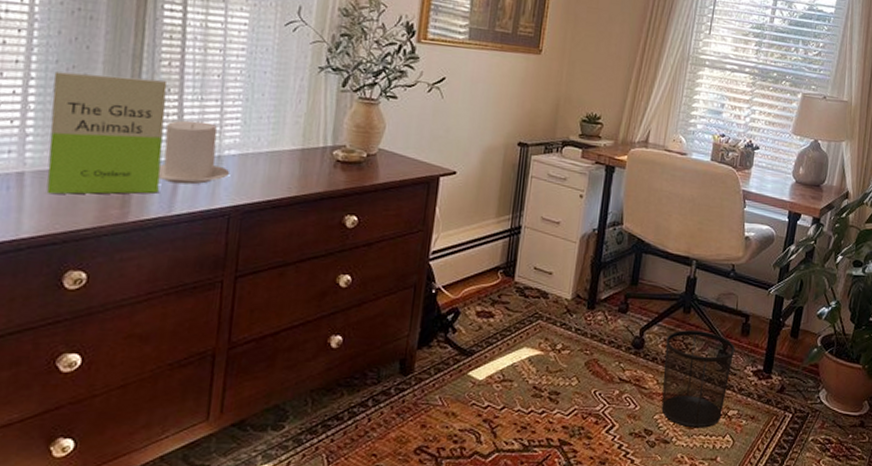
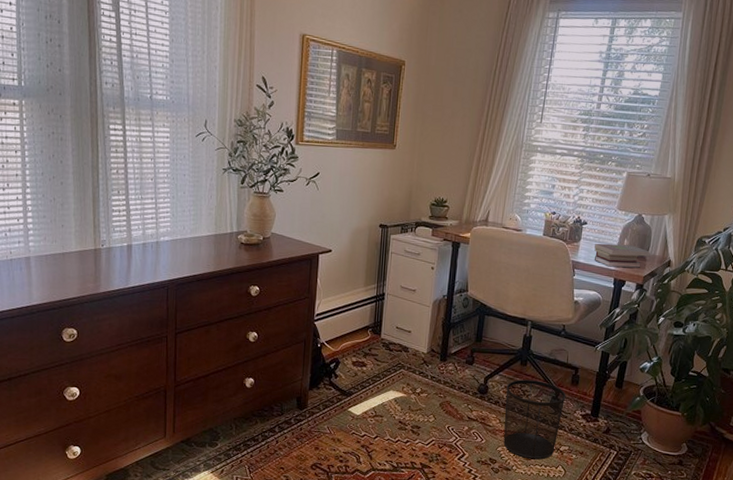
book: present [46,71,168,195] -> none [41,181,119,273]
candle: present [158,120,231,185] -> none [116,215,166,264]
books: none [766,170,827,200] -> present [594,243,650,269]

